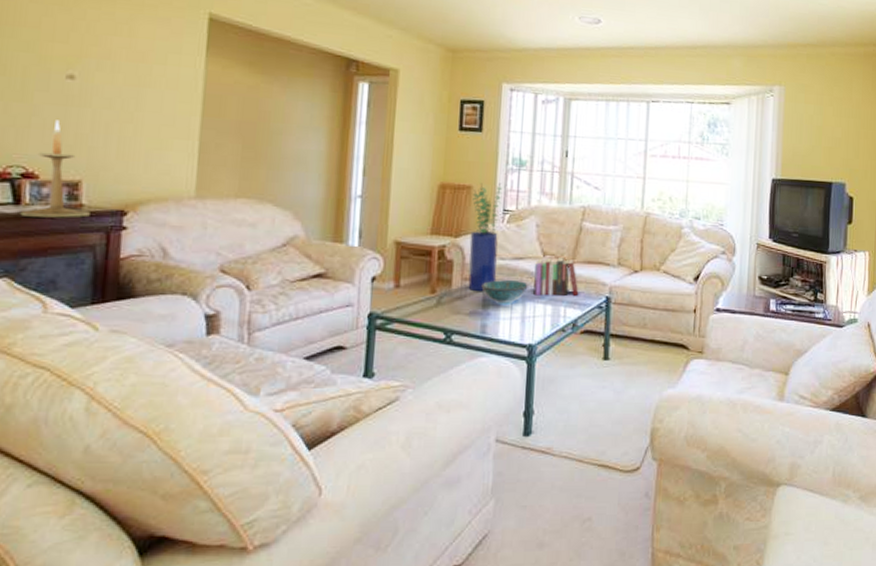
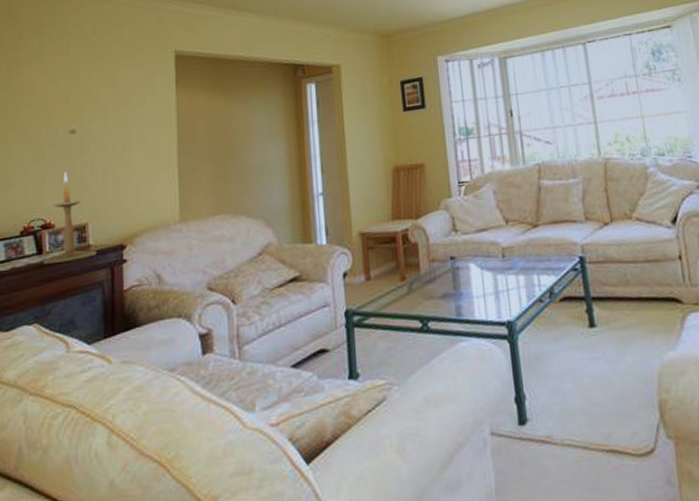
vase: present [468,183,503,292] -> none [426,155,463,273]
decorative bowl: present [481,280,528,305] -> none [449,253,497,283]
books: present [533,257,579,297] -> none [498,222,550,267]

